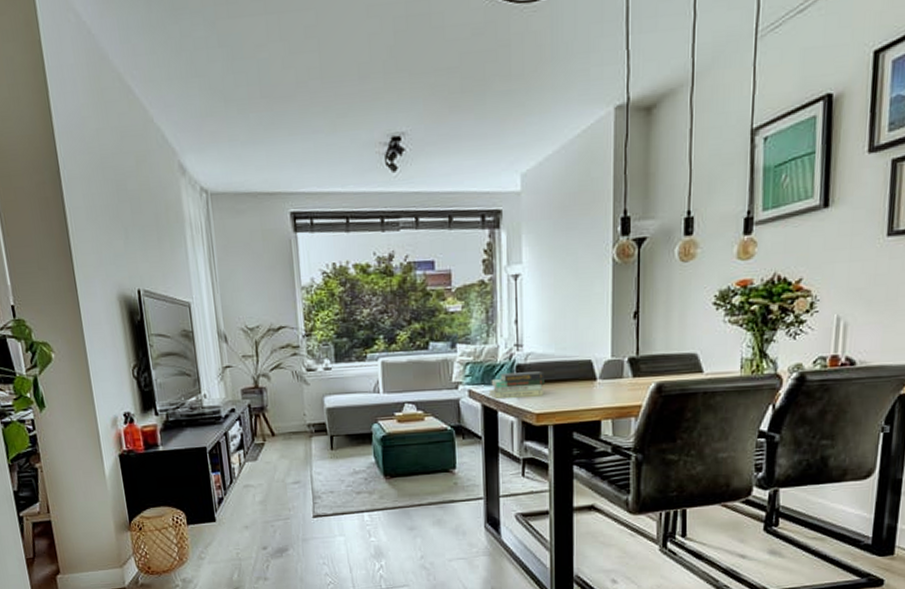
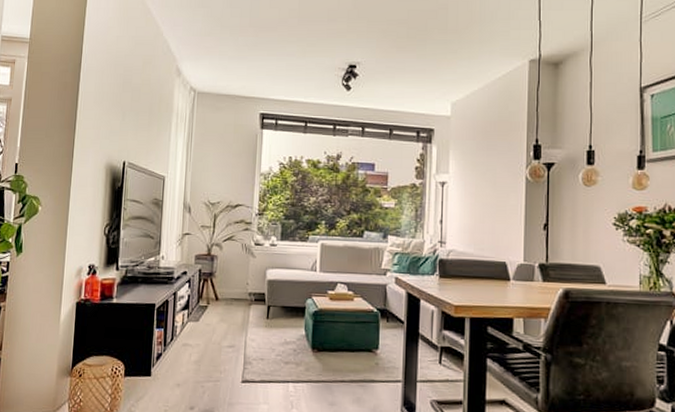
books: present [488,371,545,399] -> none [413,266,464,290]

